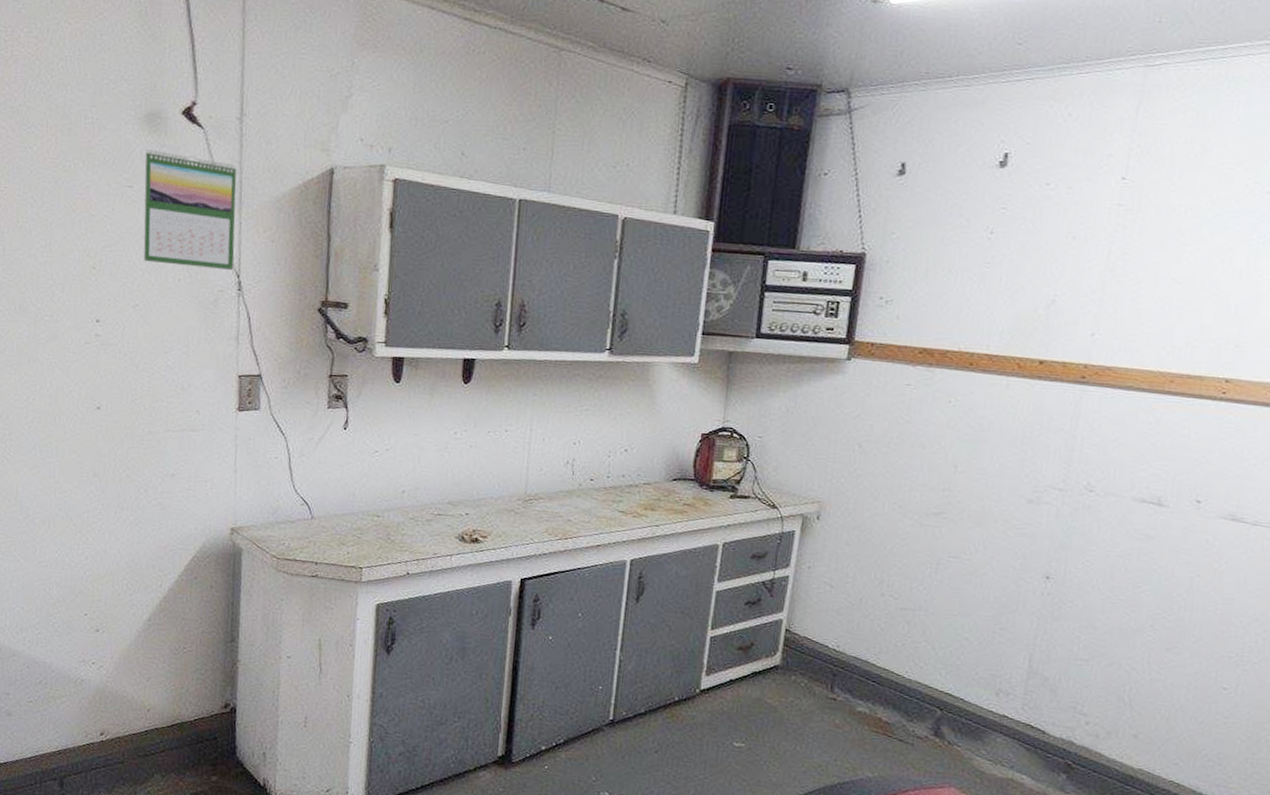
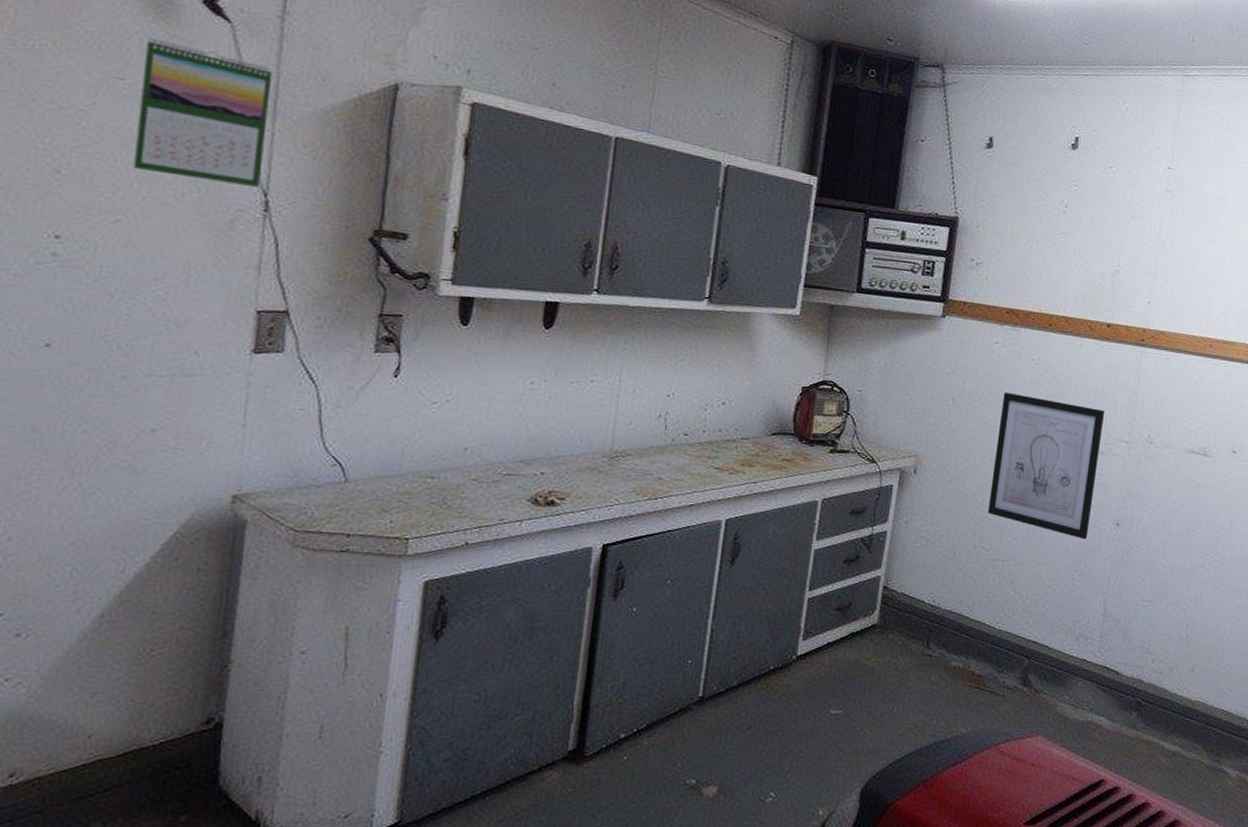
wall art: none [897,436,1035,592] -> present [988,391,1105,540]

